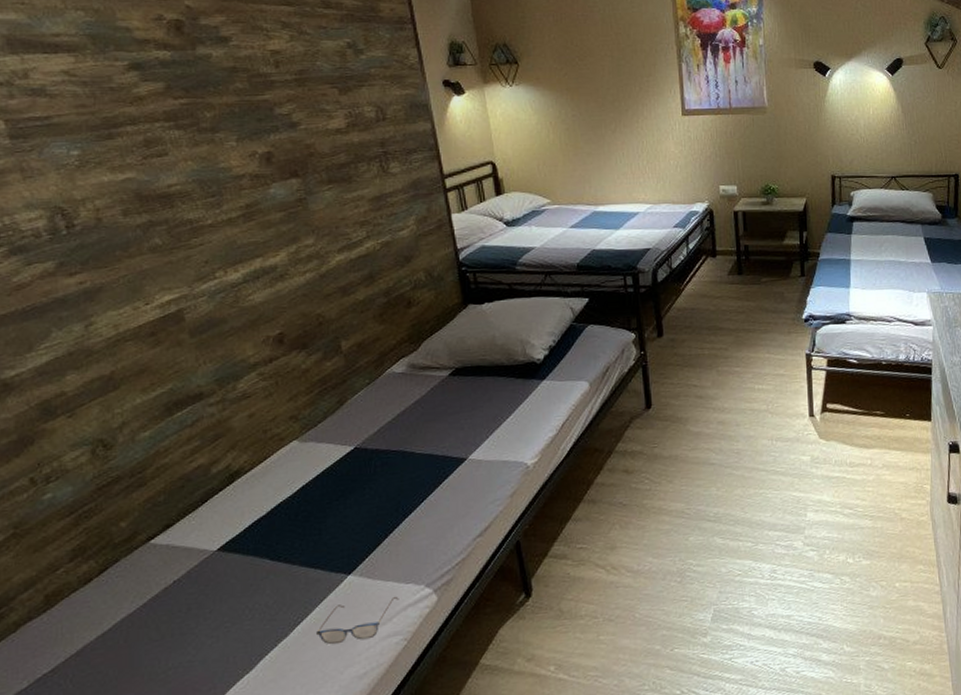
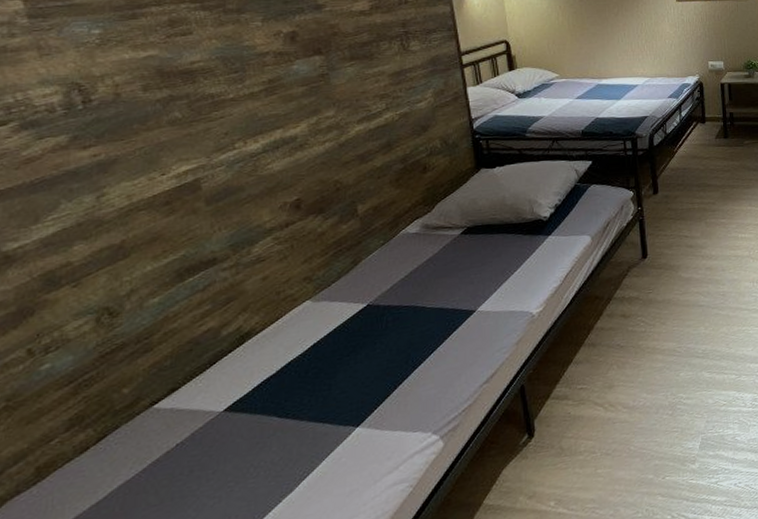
glasses: present [317,596,399,645] -> none [322,444,406,497]

